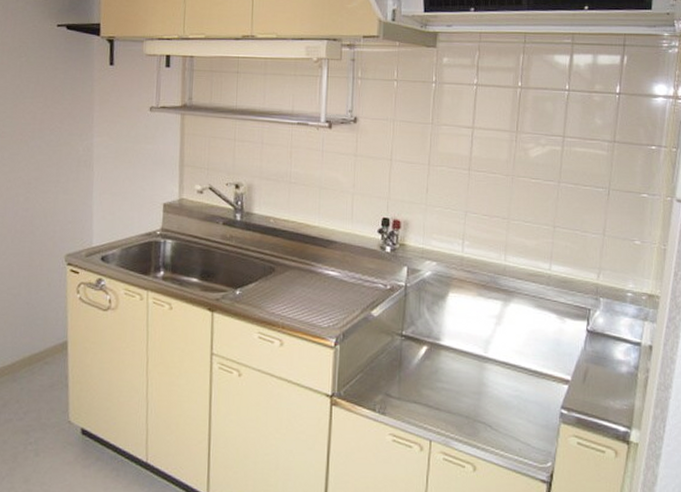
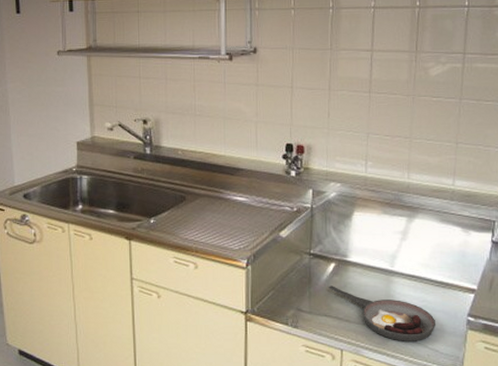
frying pan: none [419,370,529,434] -> present [328,286,437,341]

